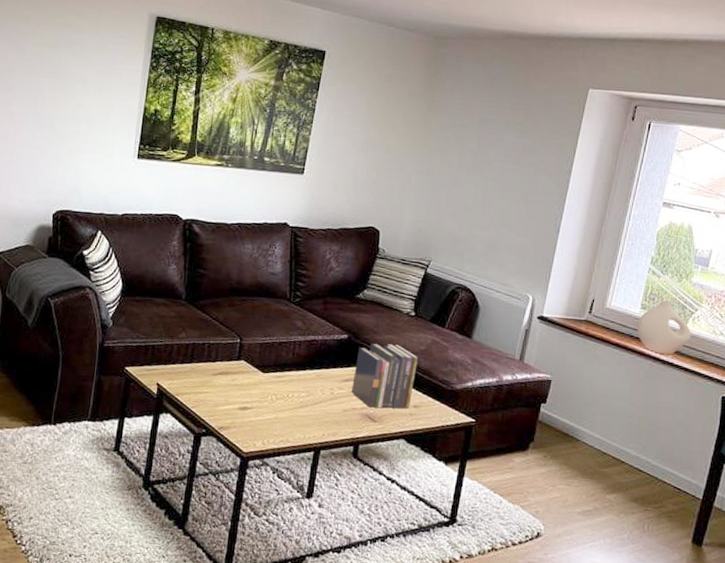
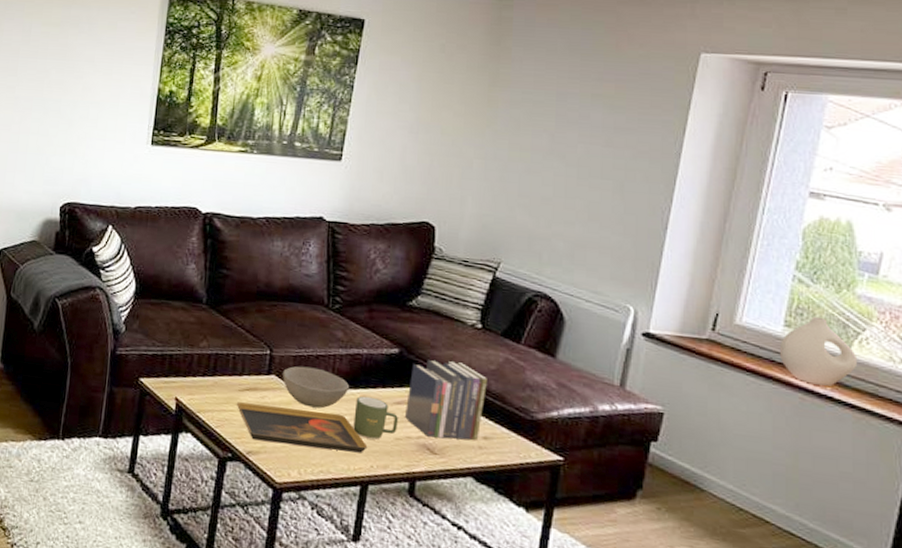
decorative tray: none [210,385,321,424] -> present [236,402,368,453]
bowl: none [250,352,307,388] -> present [282,366,350,409]
mug: none [309,375,346,412] -> present [353,396,398,440]

